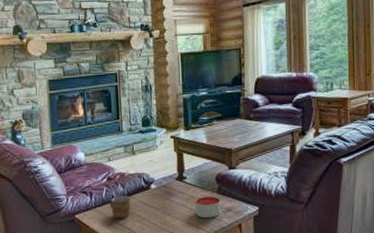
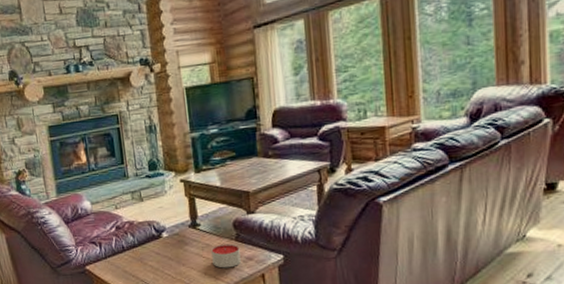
mug: present [110,195,131,220] -> none [120,245,143,270]

